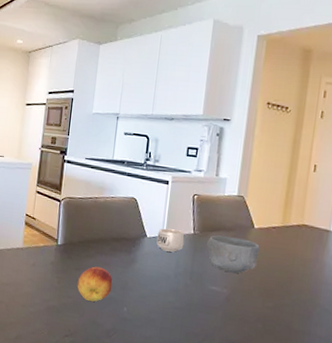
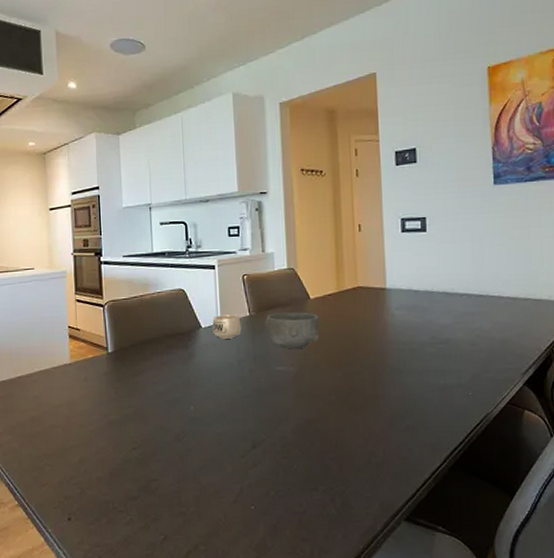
fruit: present [77,266,113,302] -> none [136,368,174,406]

